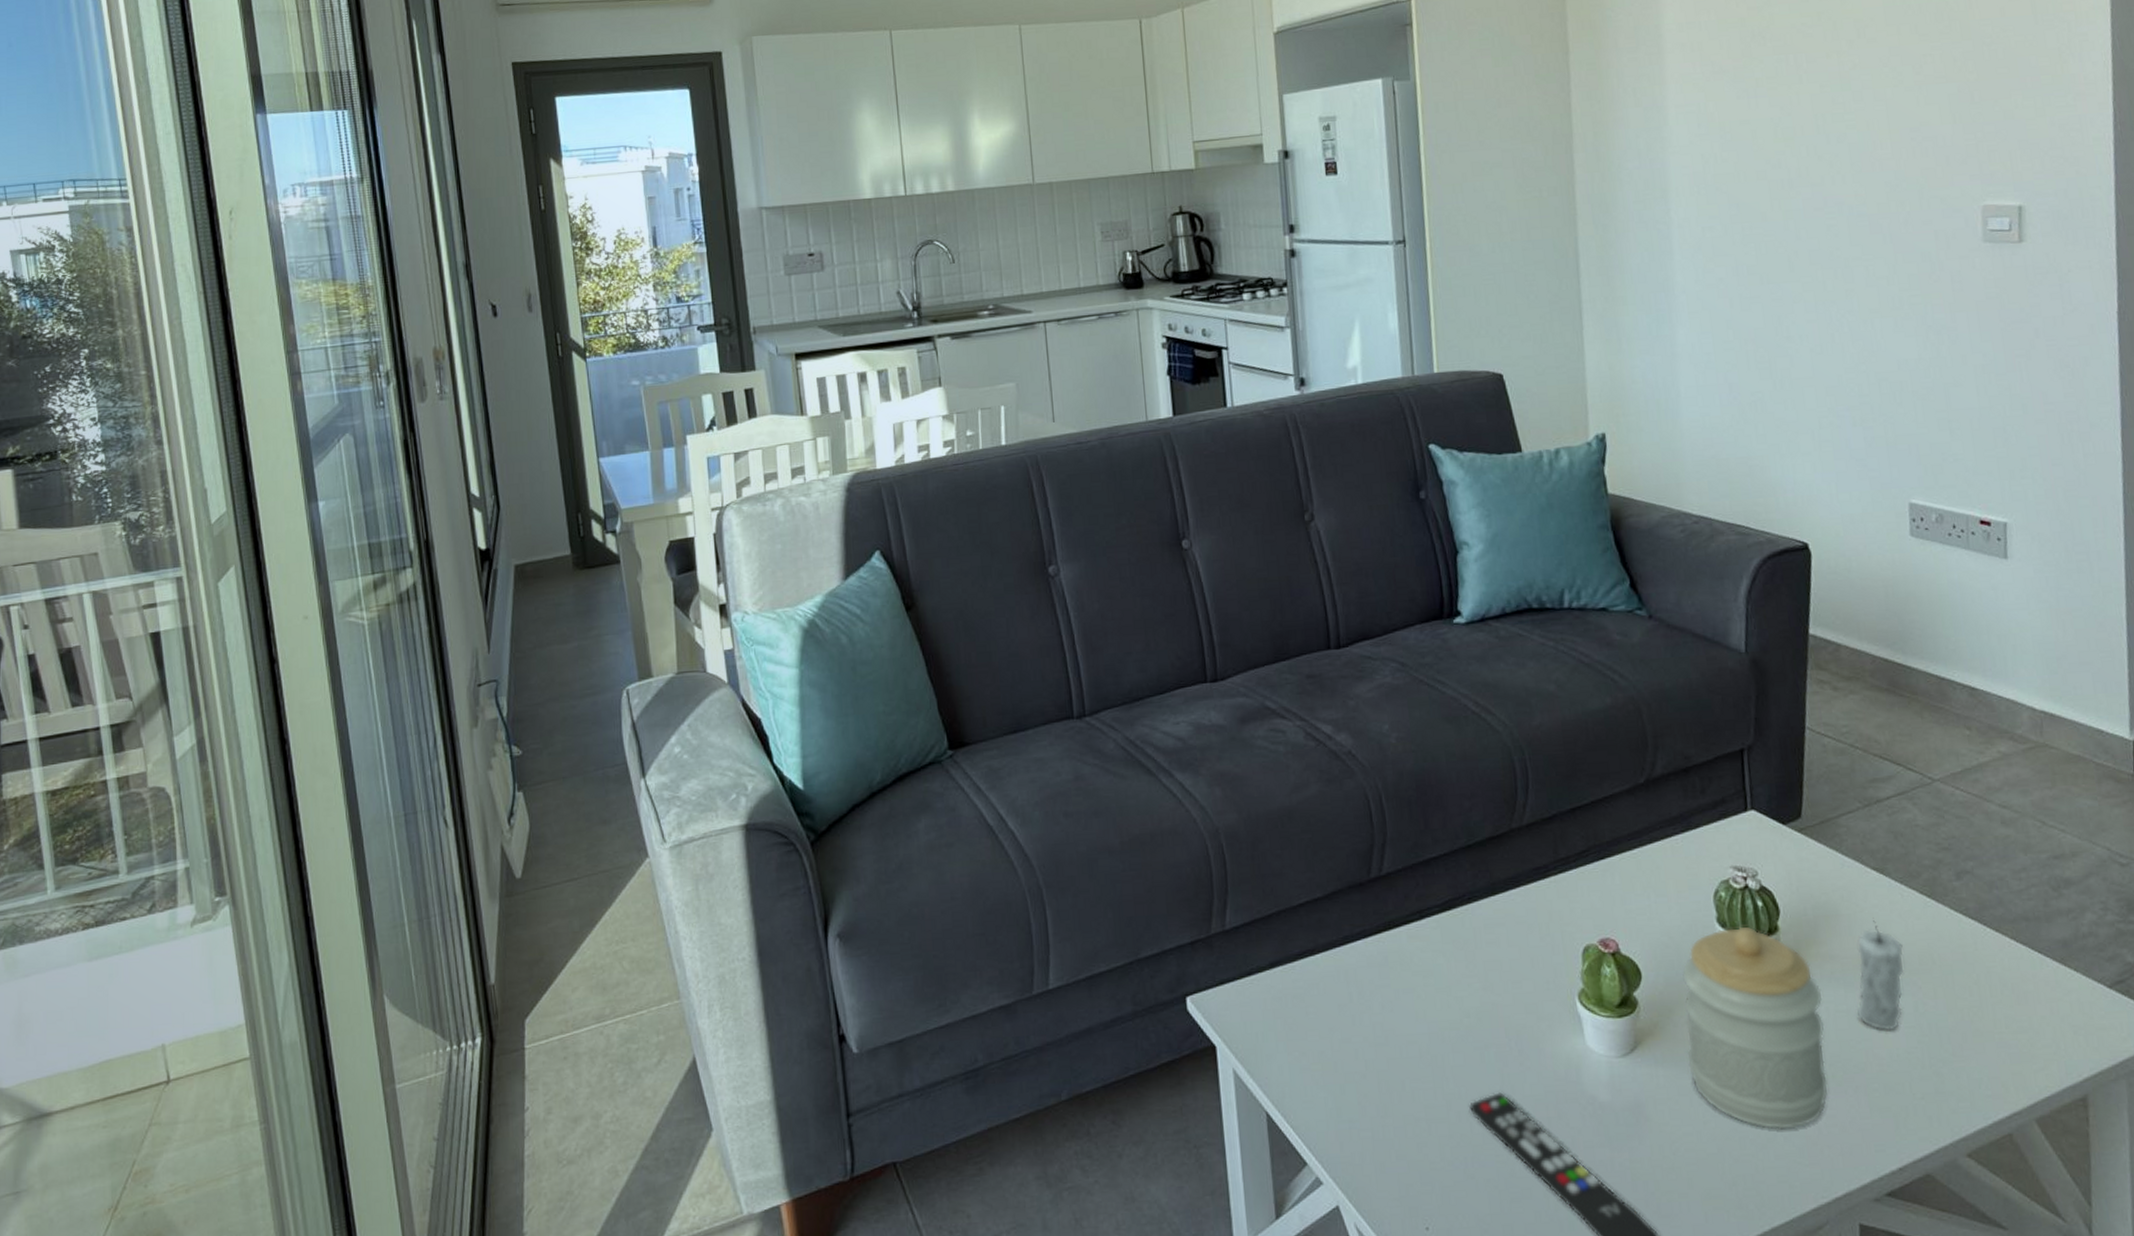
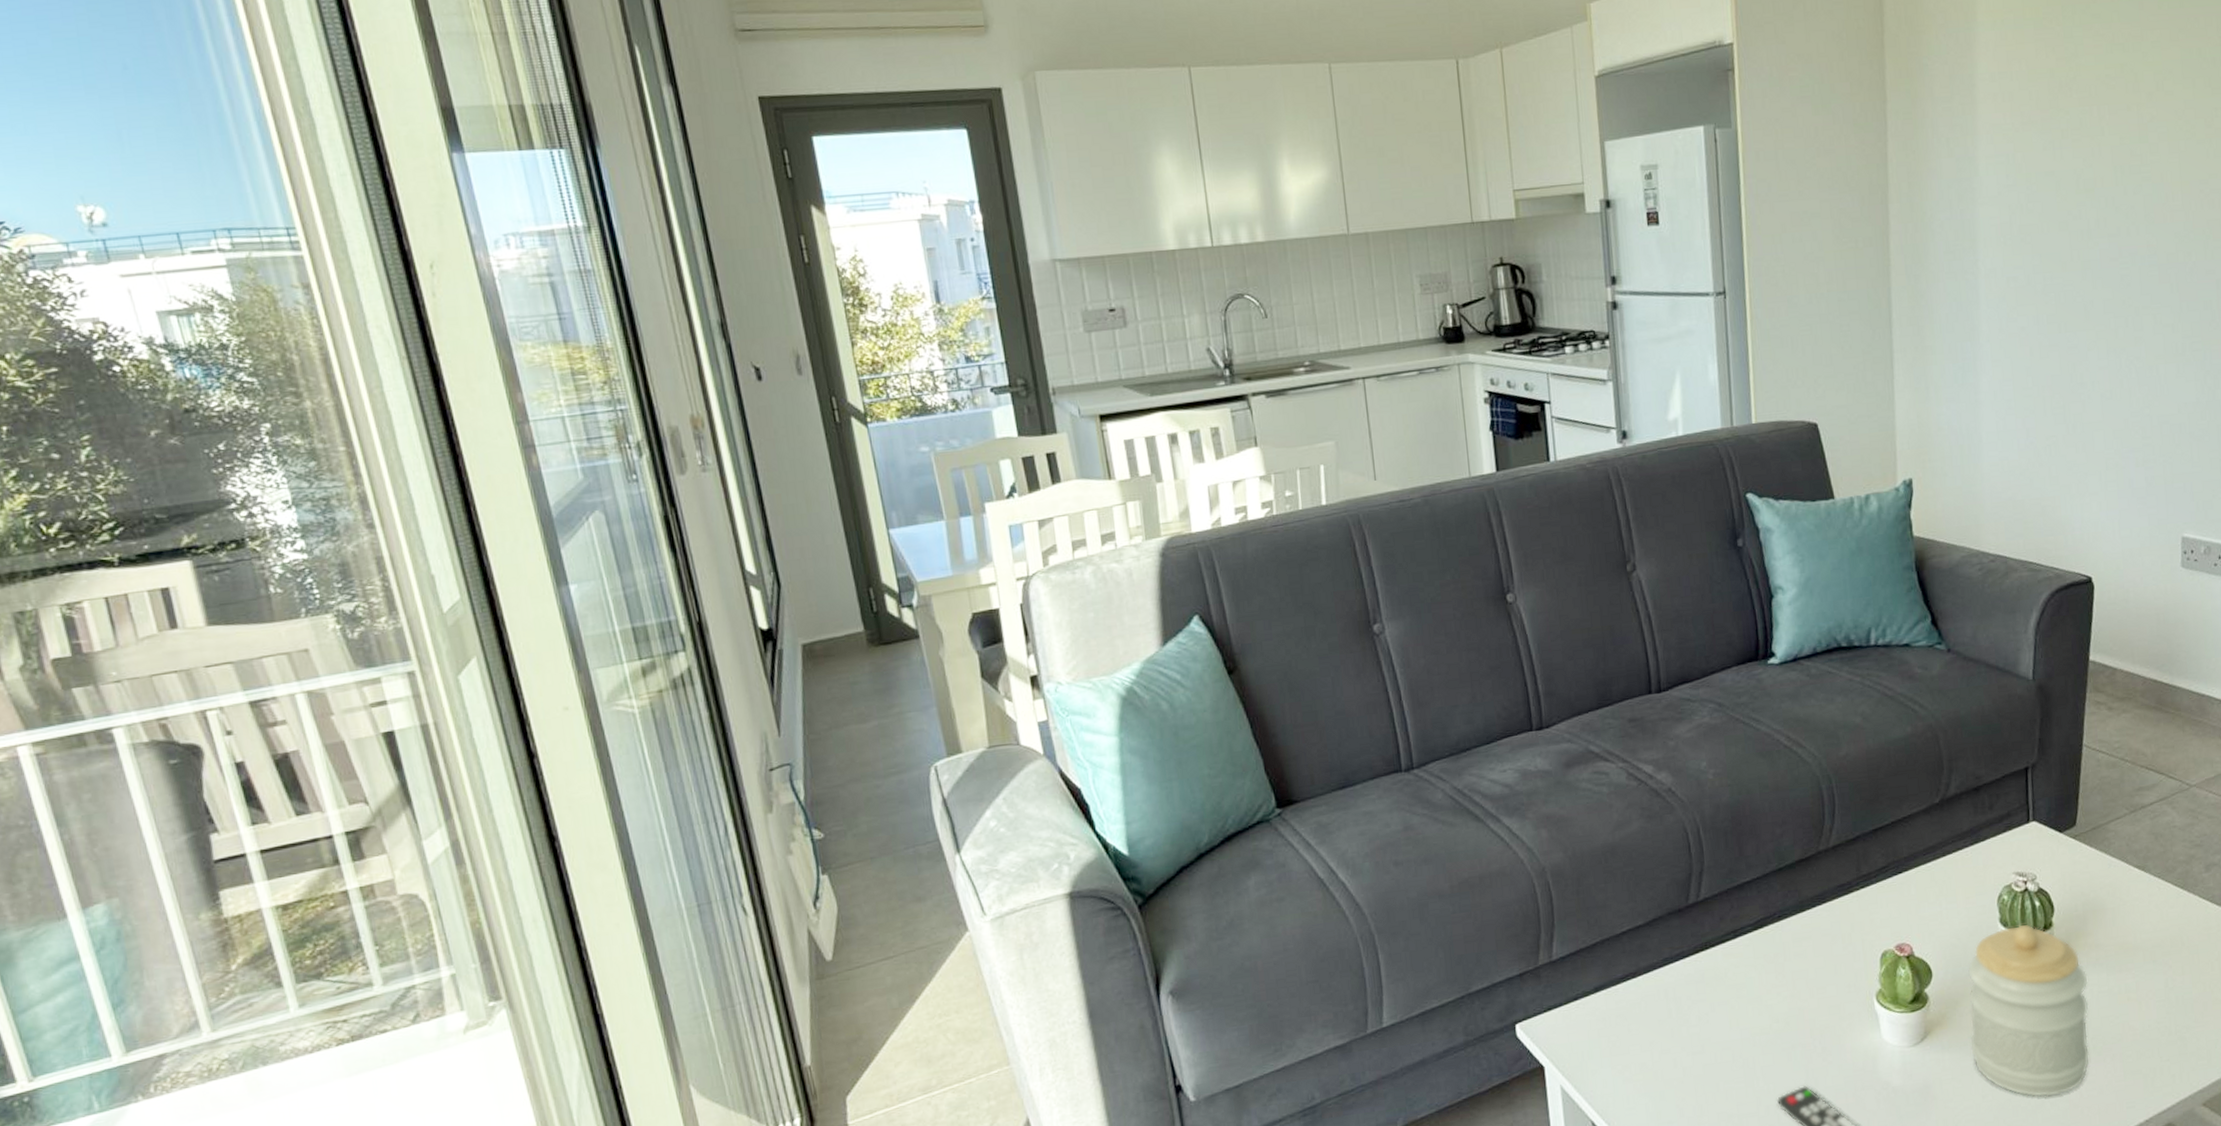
candle: present [1856,920,1903,1031] -> none [2116,912,2158,1006]

